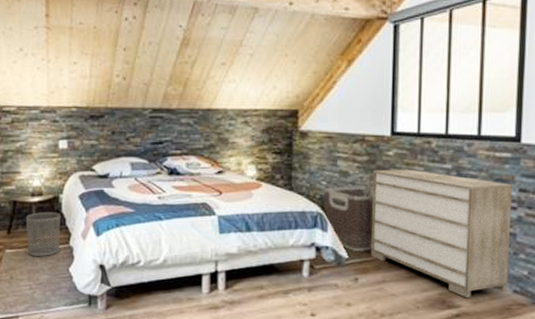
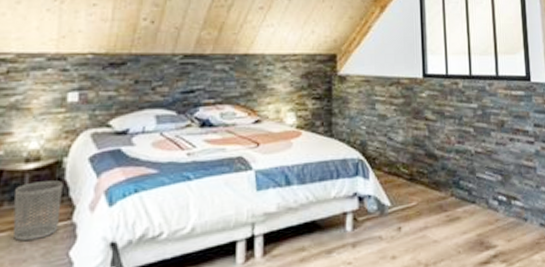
clothes hamper: present [323,186,373,251] -> none [363,128,412,198]
dresser: present [370,169,512,298] -> none [408,110,535,237]

